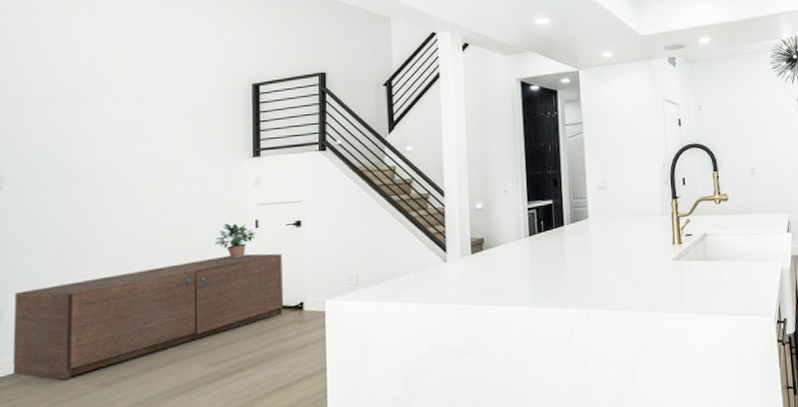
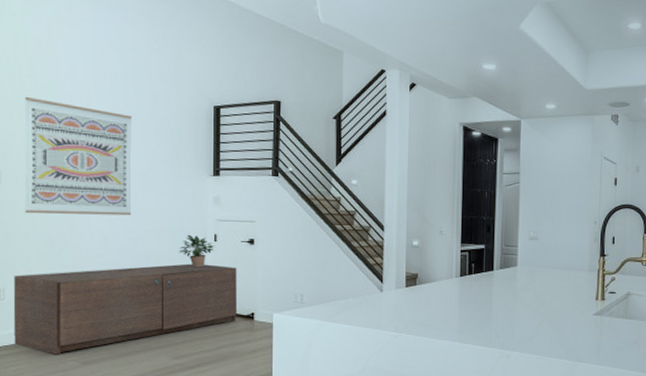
wall art: none [30,92,159,220] -> present [24,97,132,216]

